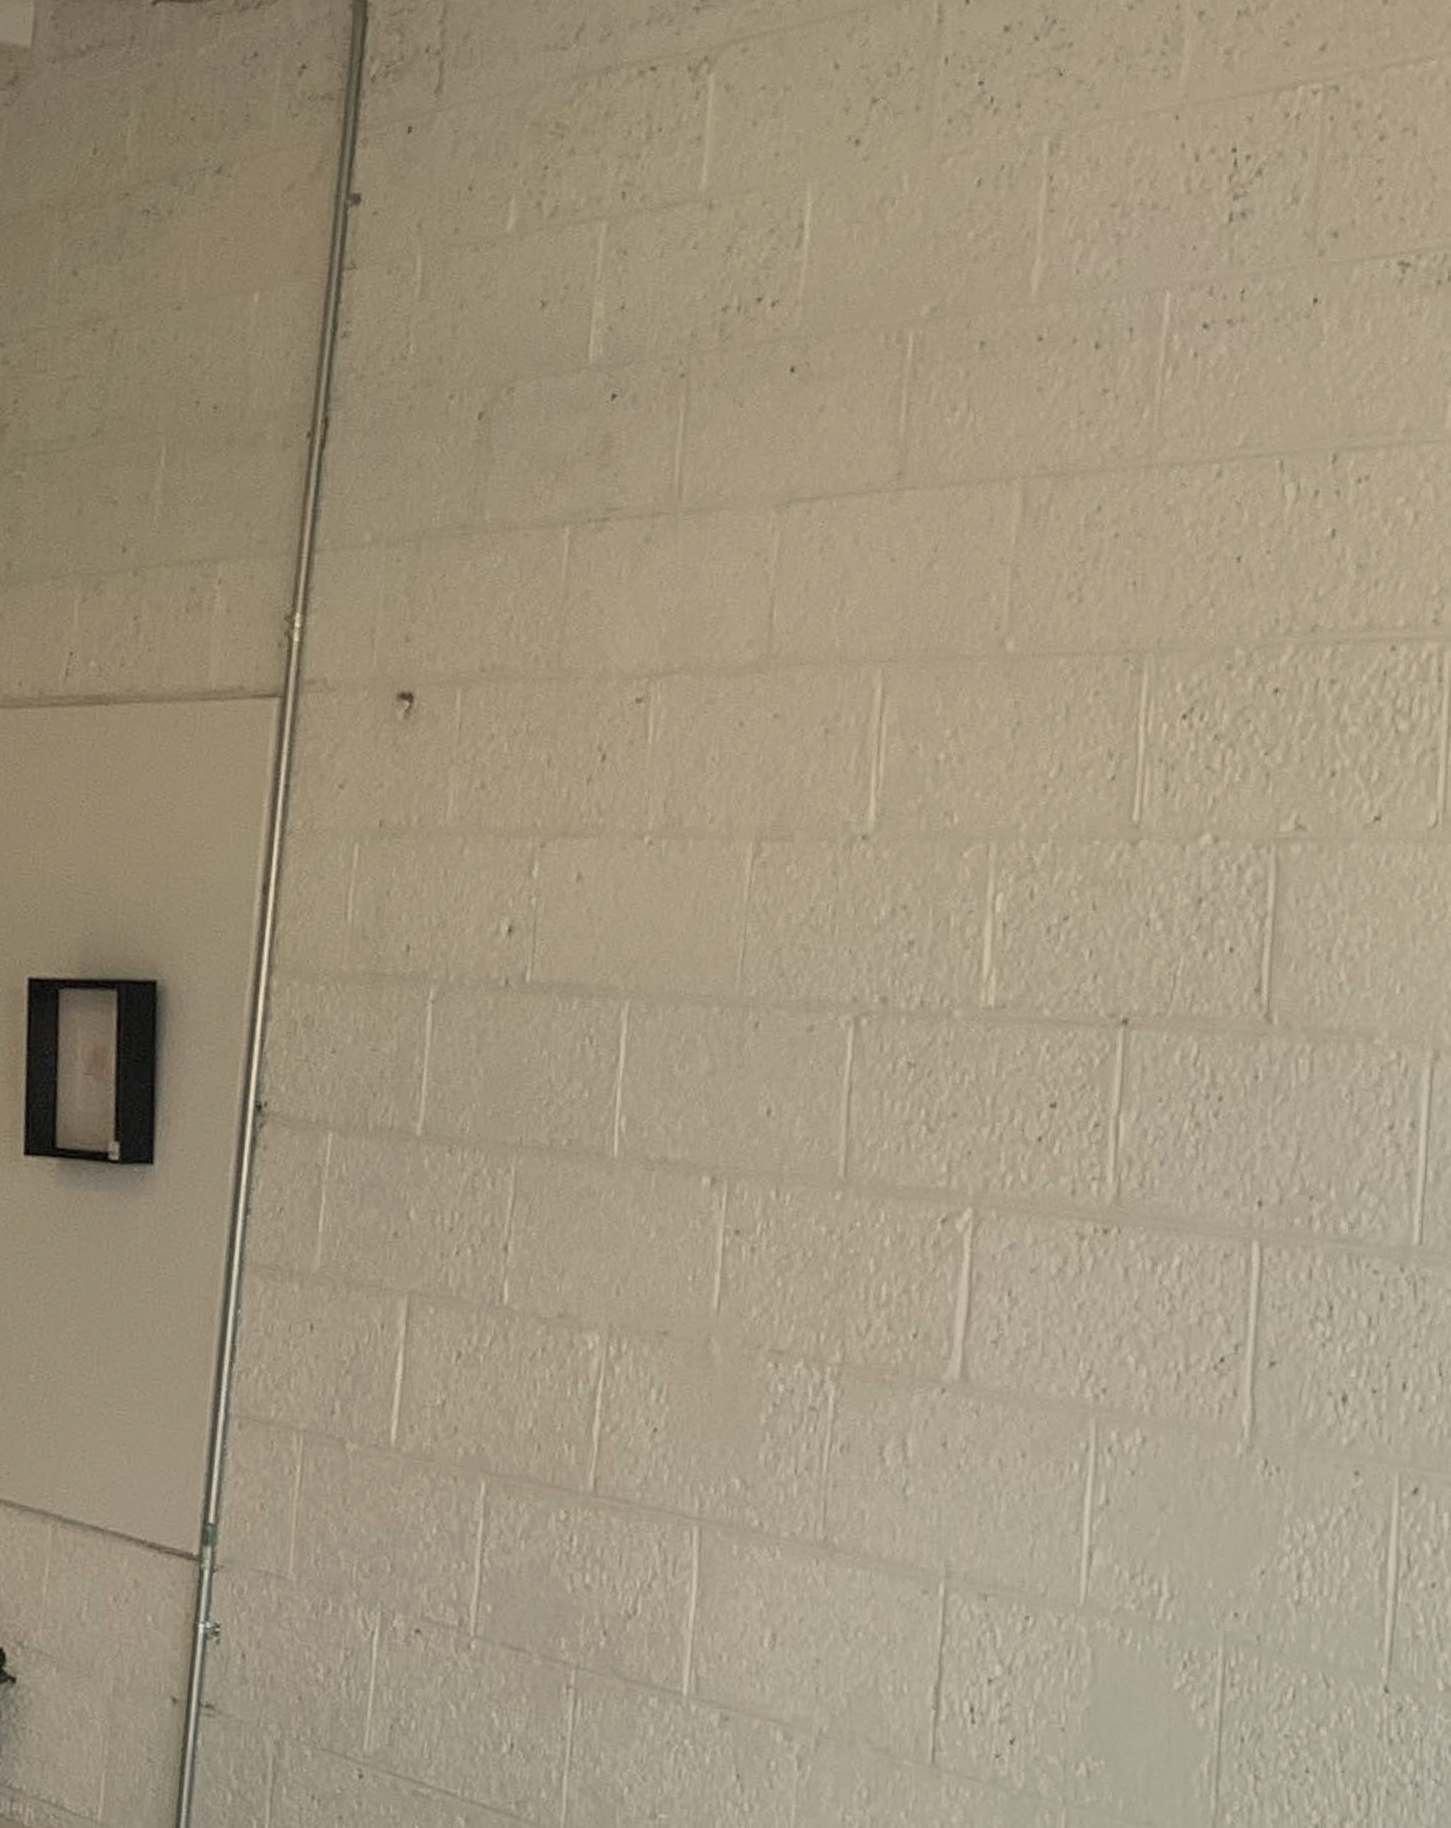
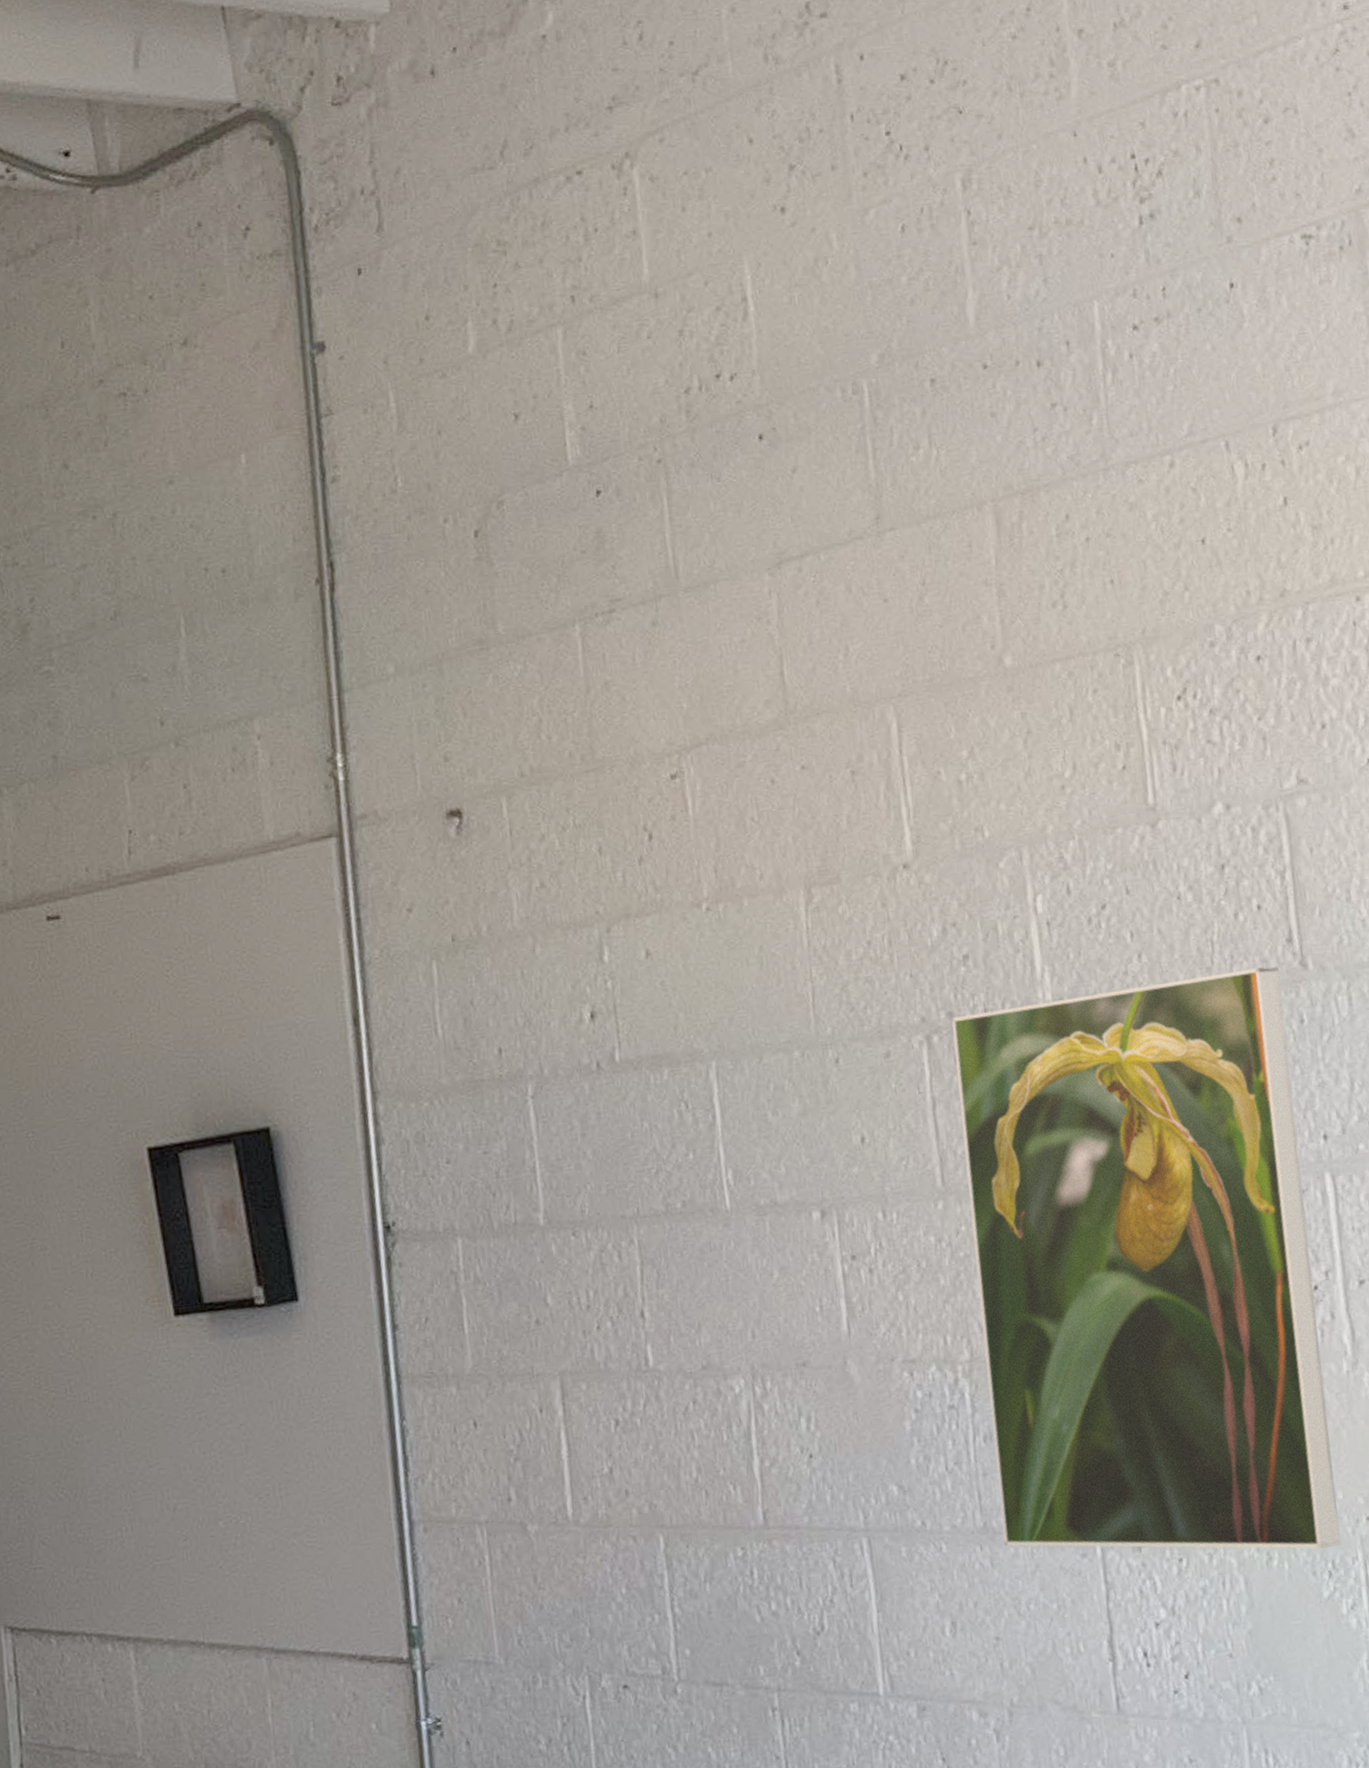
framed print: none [842,1003,1242,1637] -> present [952,966,1341,1549]

